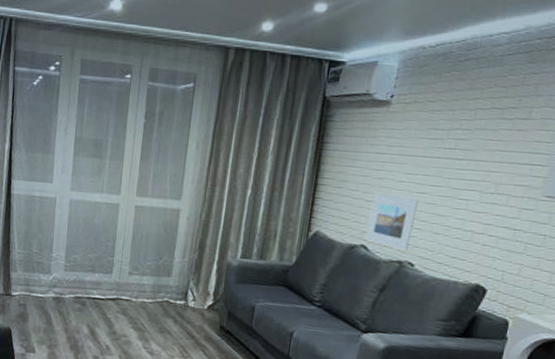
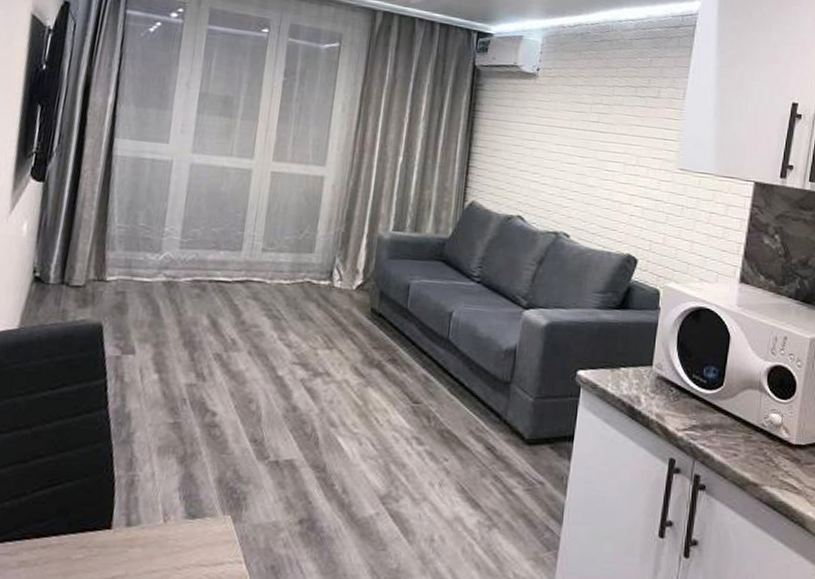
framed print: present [365,193,419,251] -> none [521,162,569,221]

